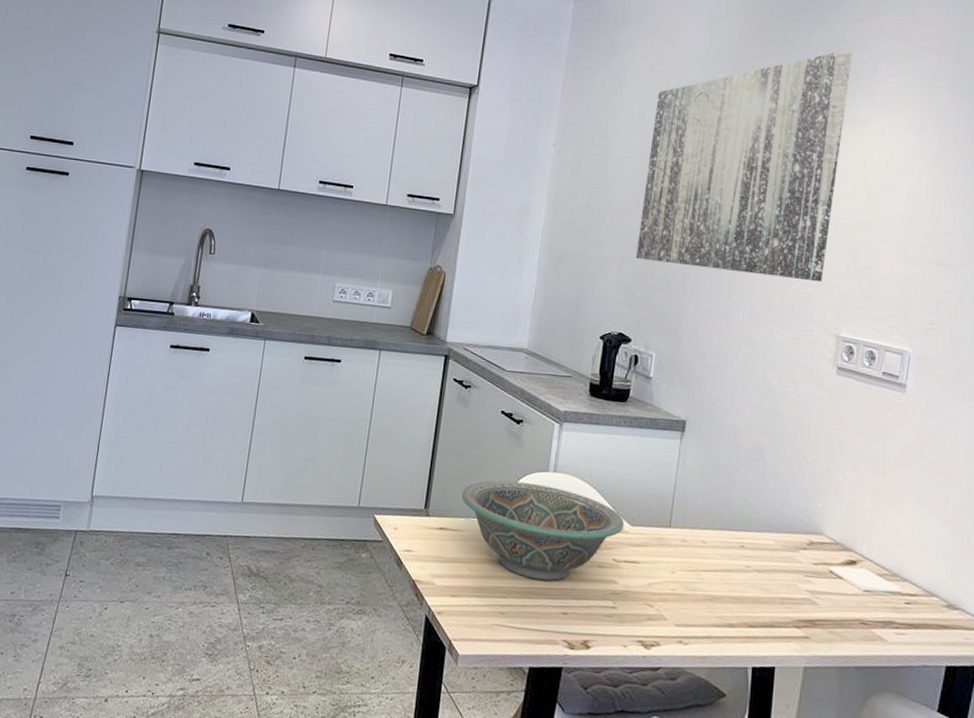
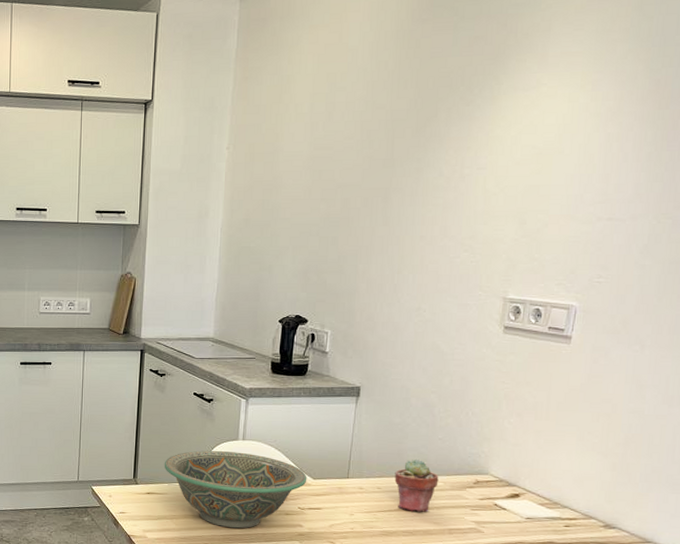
wall art: present [636,51,852,282] -> none [310,16,524,250]
potted succulent: none [721,511,770,576] -> present [394,459,439,512]

